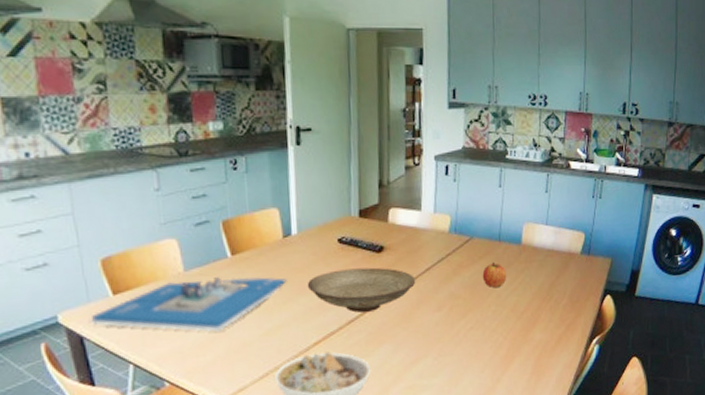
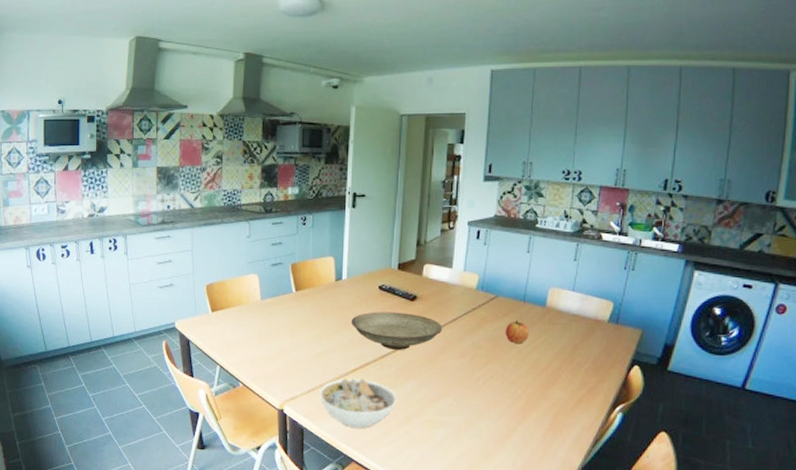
architectural model: present [90,277,287,332] -> none [195,307,335,350]

